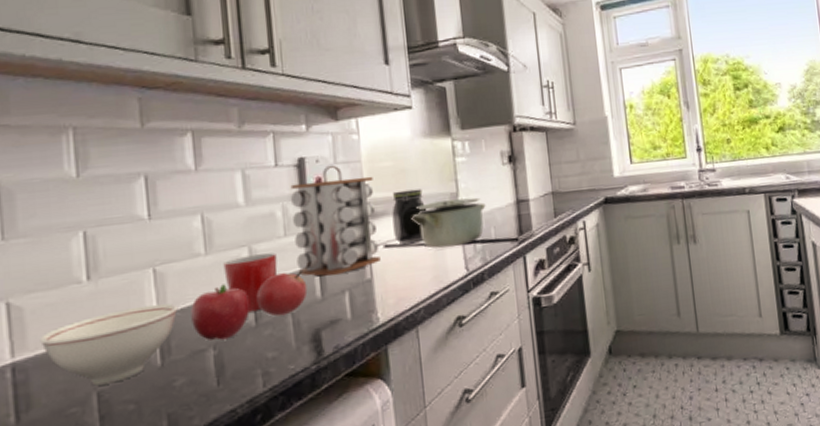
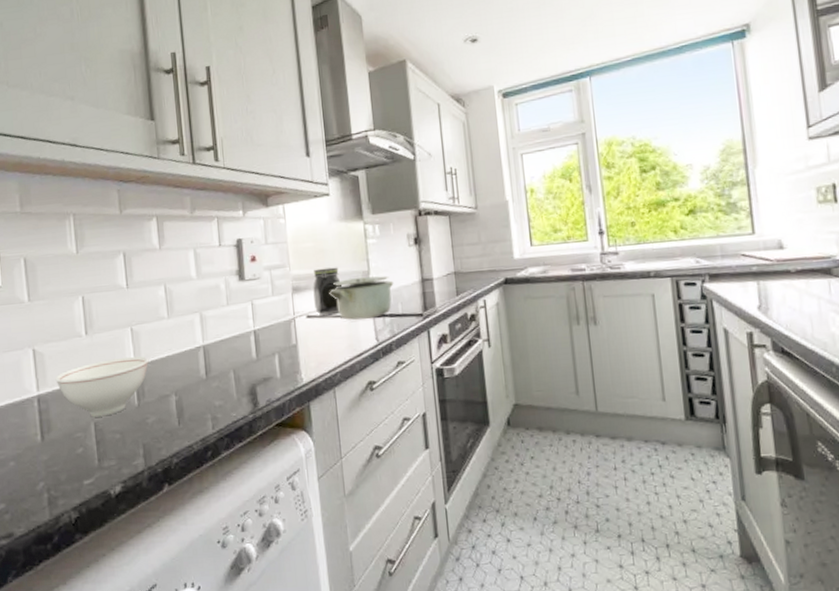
fruit: present [191,284,251,340] -> none [158,343,202,388]
mug: present [223,253,278,313] -> none [181,319,222,367]
fruit: present [256,269,308,317] -> none [206,334,246,372]
spice rack: present [290,165,381,277] -> none [231,245,304,341]

